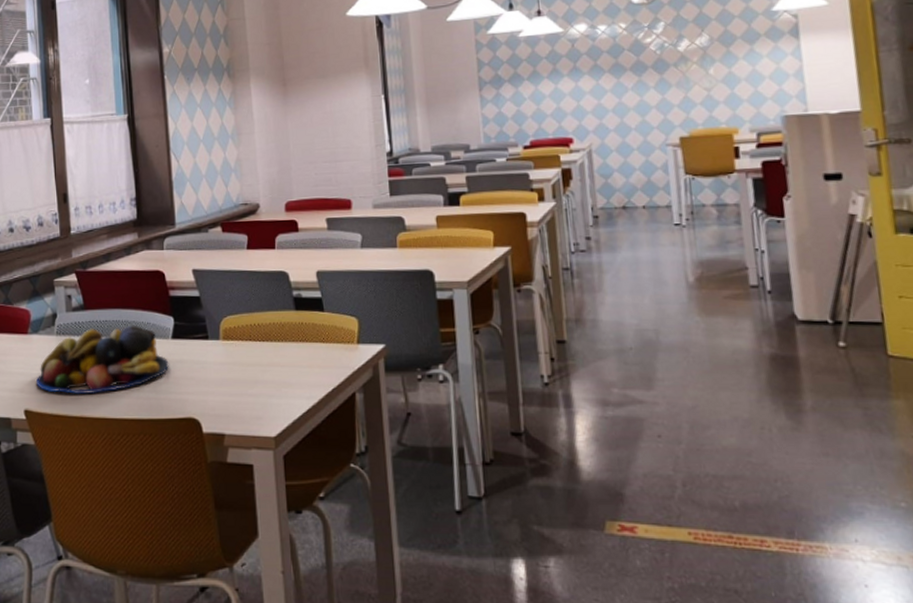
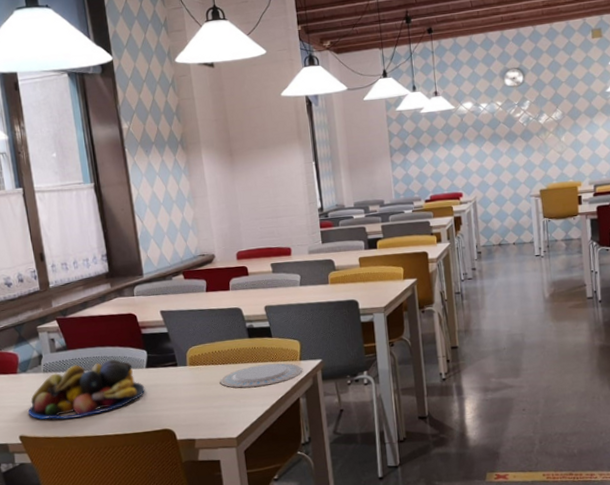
plate: none [257,345,361,374] -> present [219,363,303,388]

